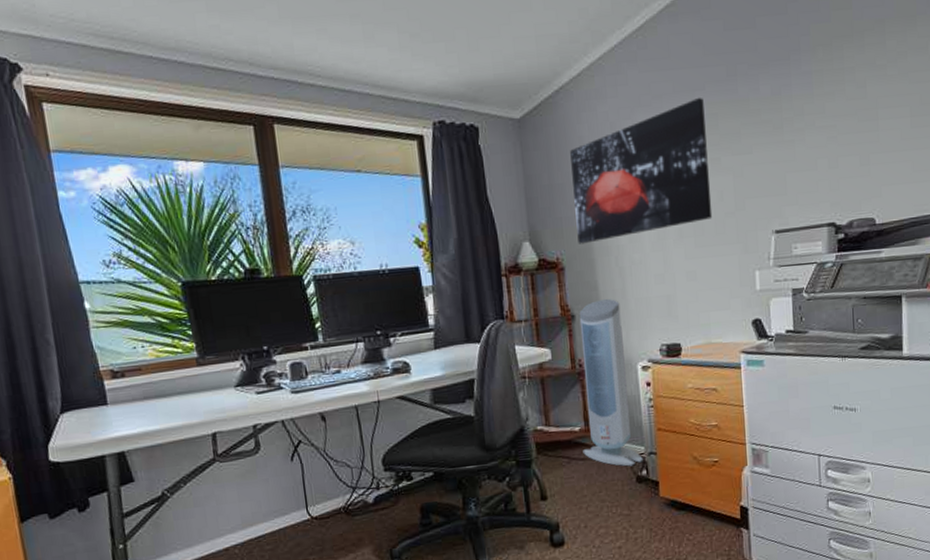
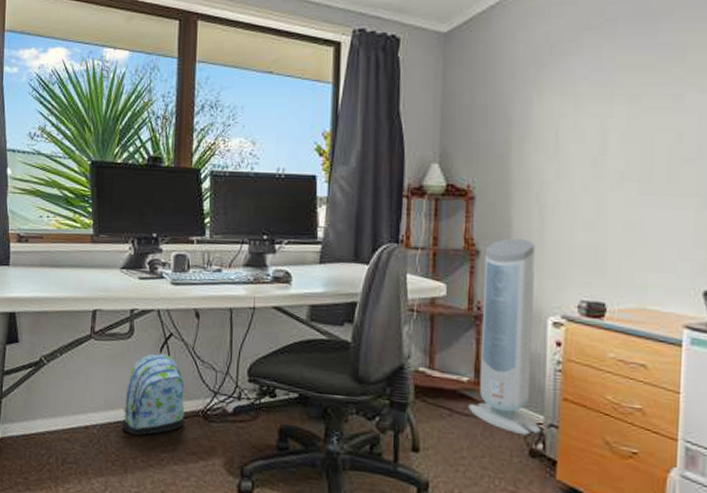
backpack: none [262,461,327,545] -> present [122,353,185,436]
wall art: present [570,97,713,244] -> none [494,23,670,174]

